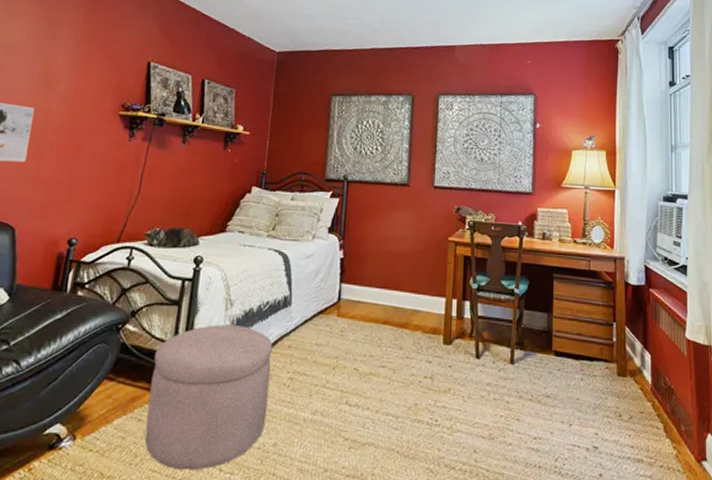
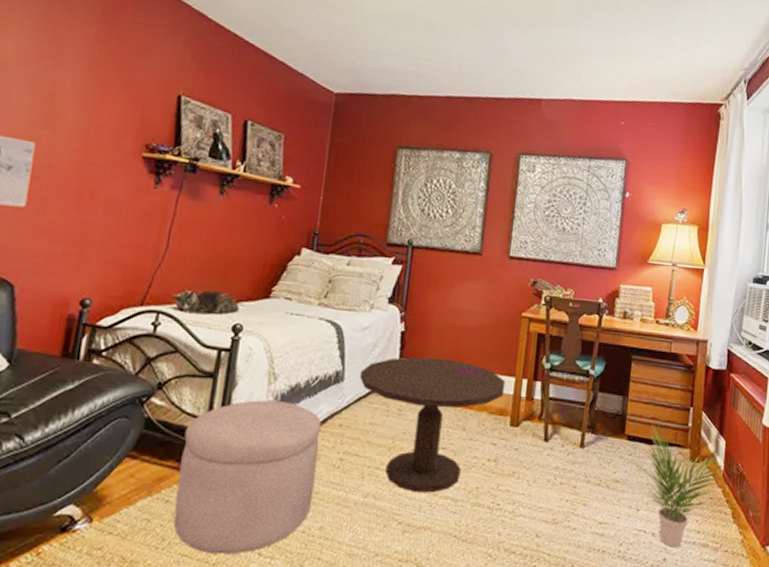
side table: none [305,281,437,410] -> present [359,357,506,493]
potted plant: none [557,339,651,463] -> present [628,423,723,548]

